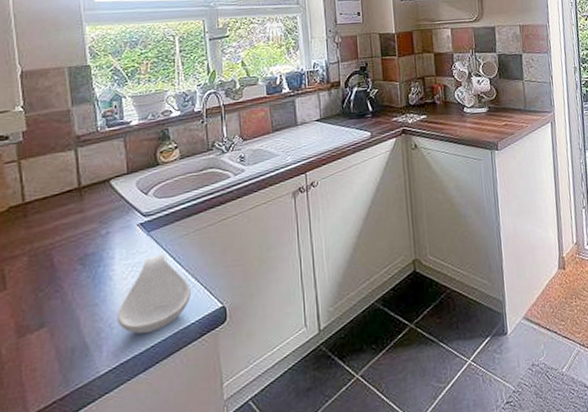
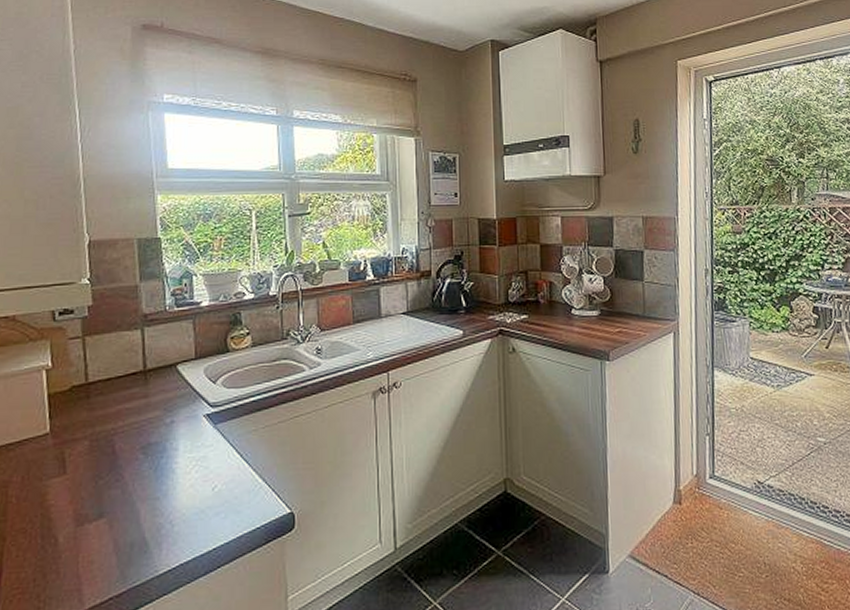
spoon rest: present [117,253,192,334] -> none [179,448,259,534]

